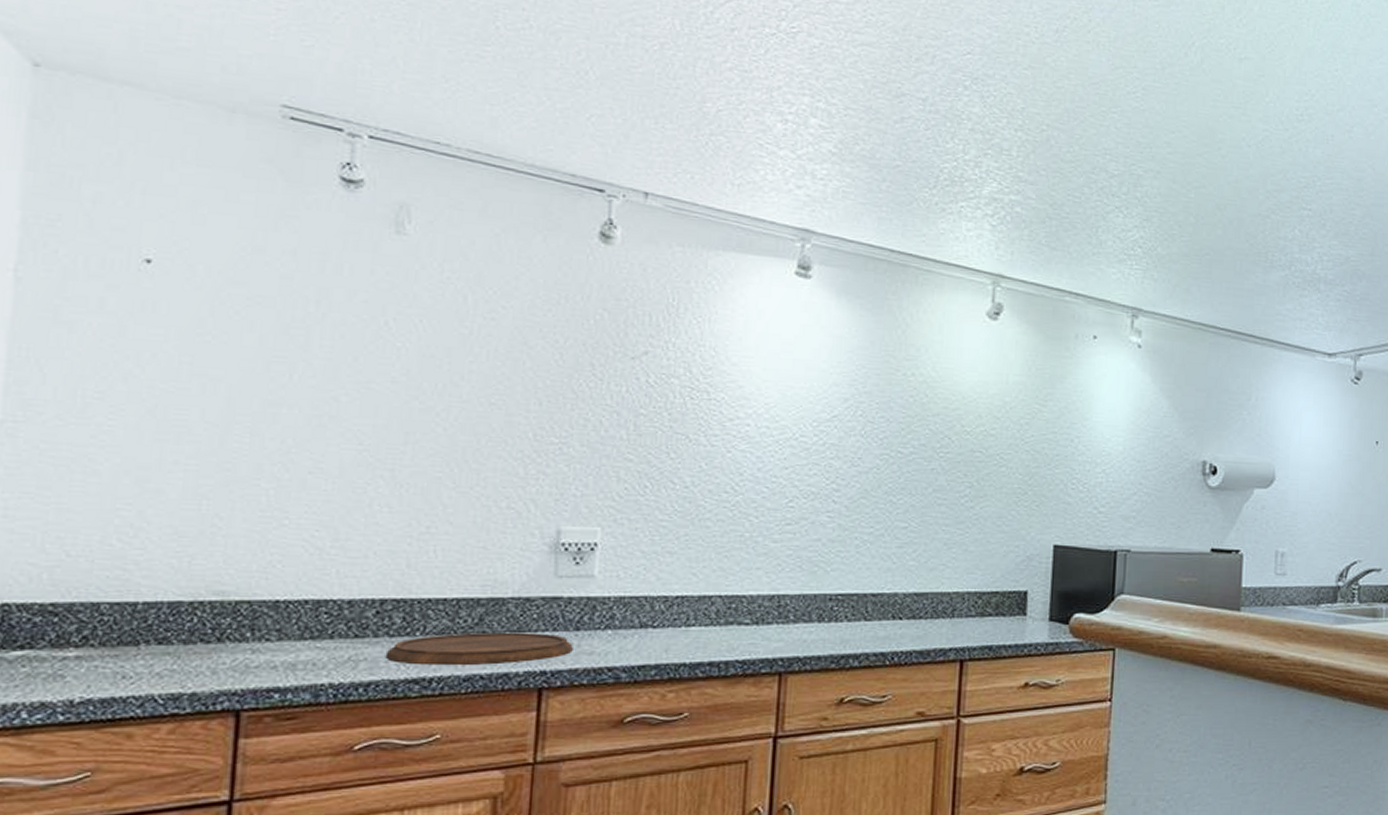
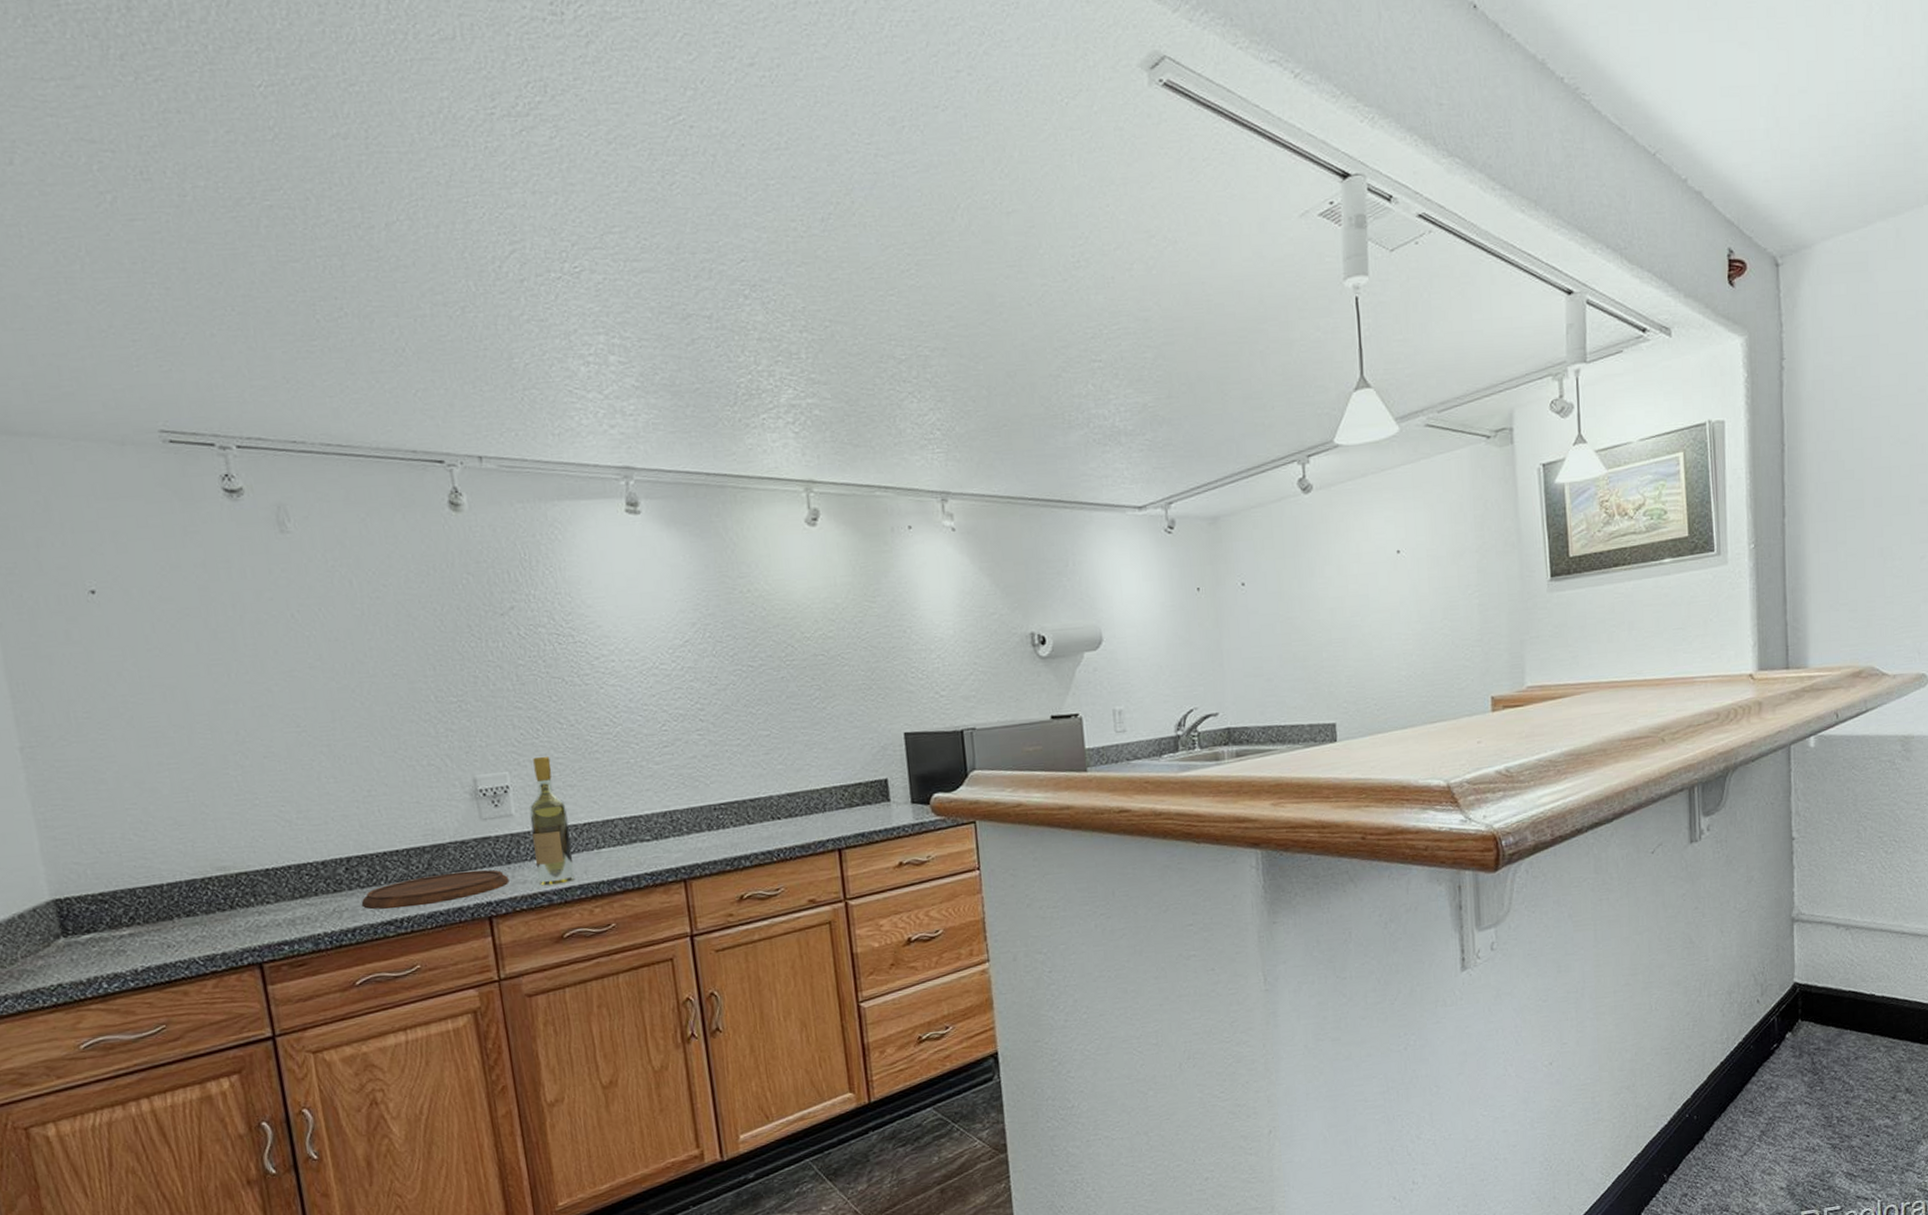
bottle: none [607,515,660,662] -> present [529,756,575,887]

